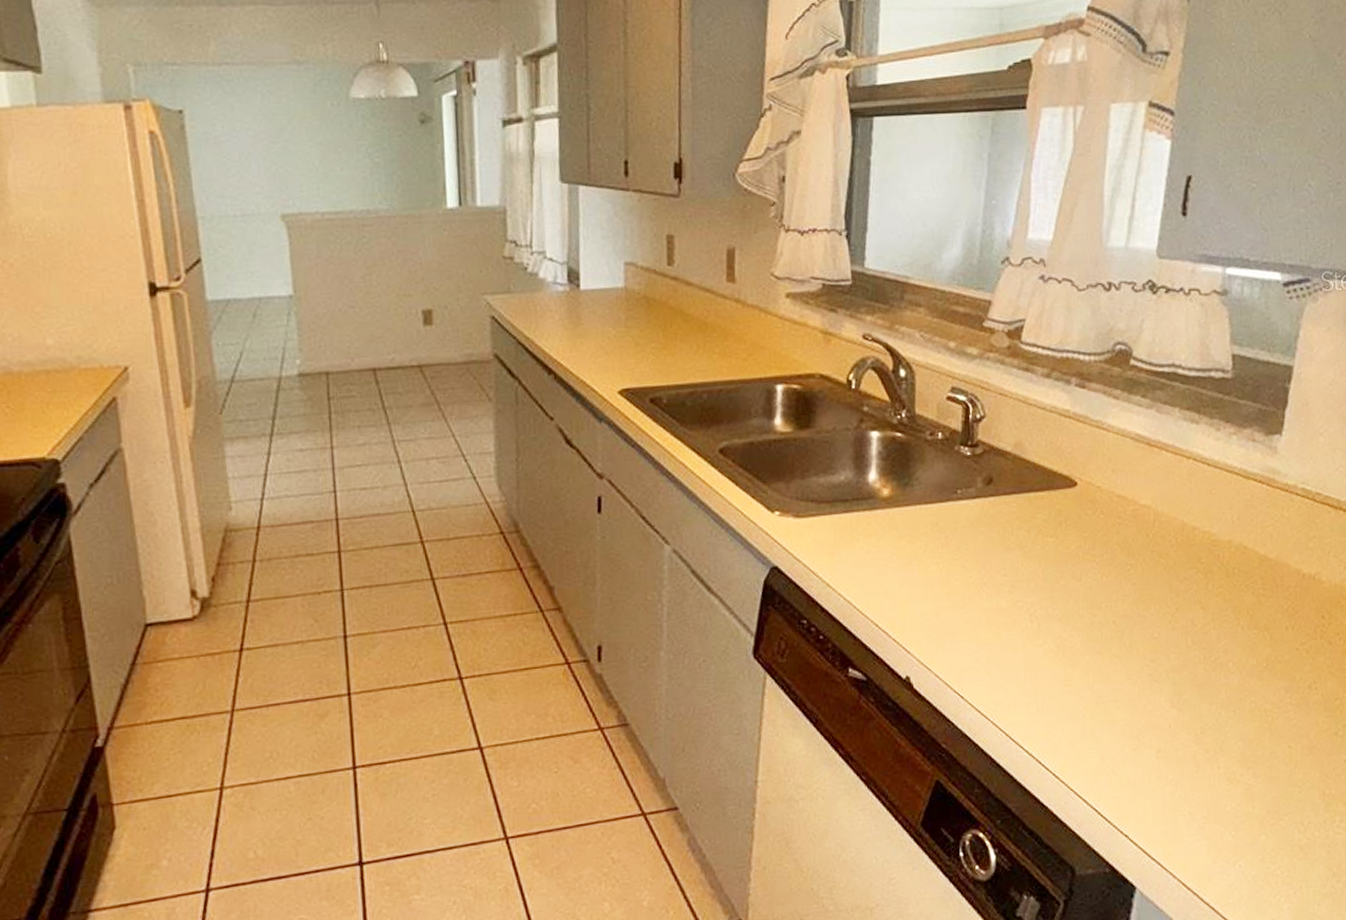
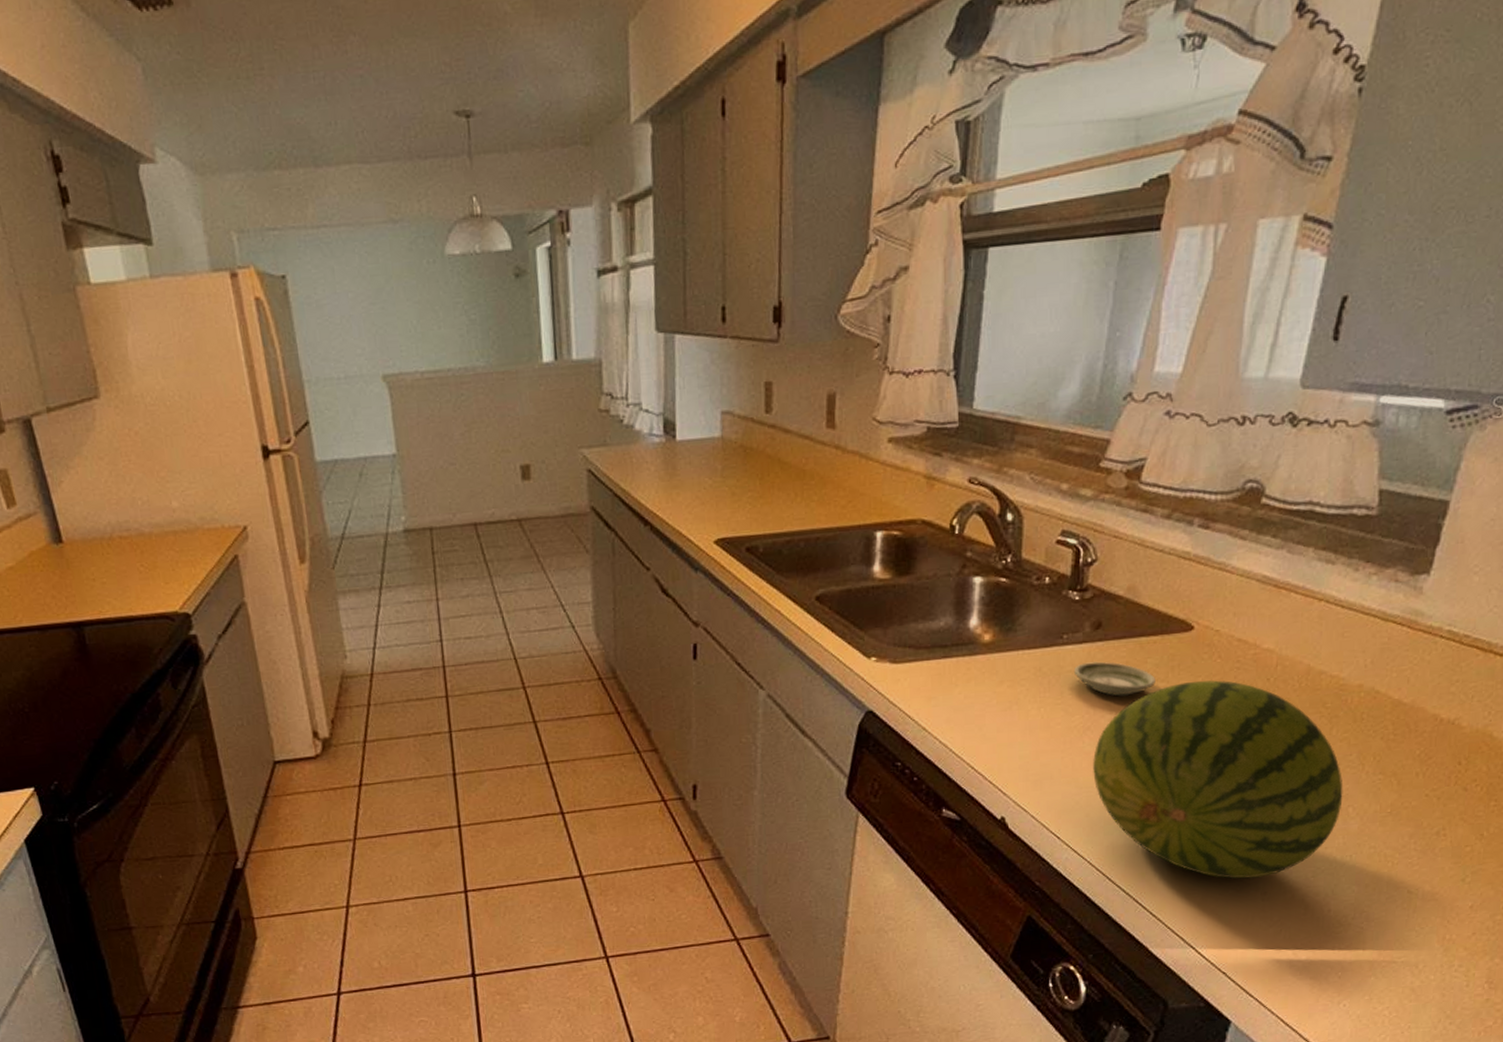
saucer: none [968,516,1045,552] -> present [1073,661,1156,697]
fruit: none [991,536,1223,737] -> present [1093,680,1343,879]

